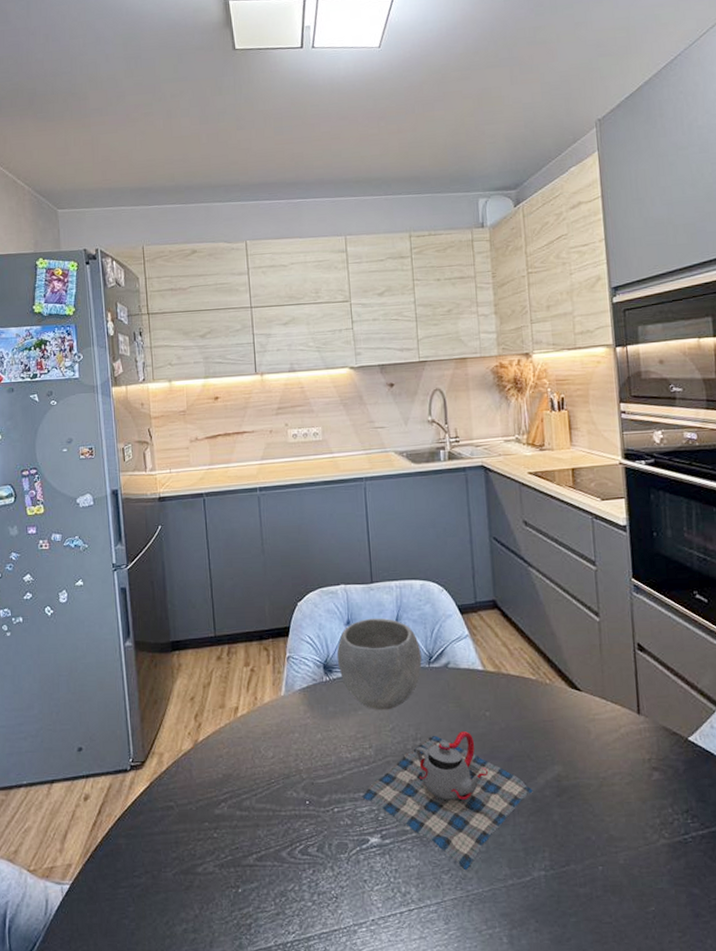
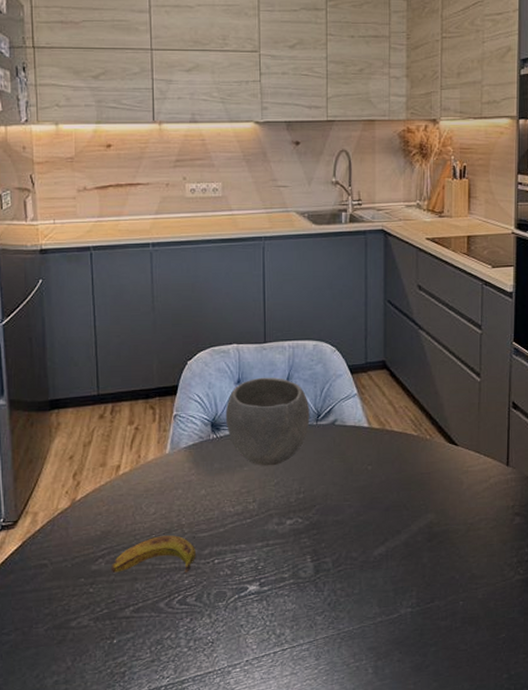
banana: none [233,781,316,820] -> present [111,535,197,573]
teapot: present [362,731,533,871] -> none [243,484,406,612]

